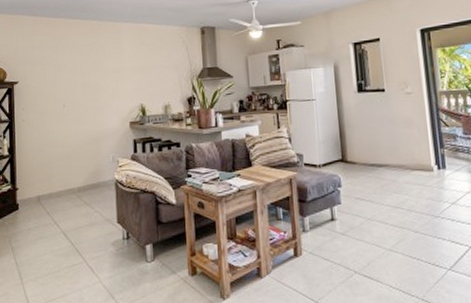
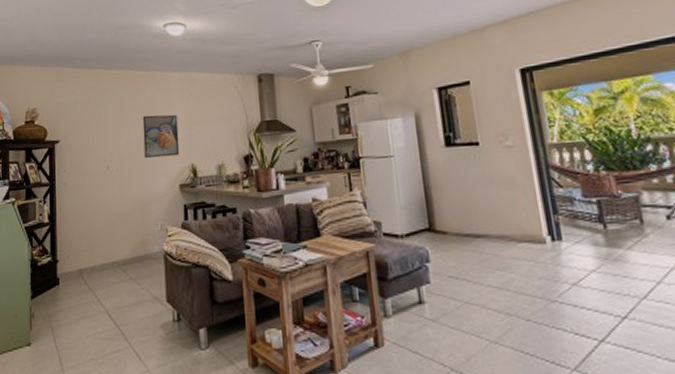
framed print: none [96,60,130,99] -> present [142,114,180,159]

